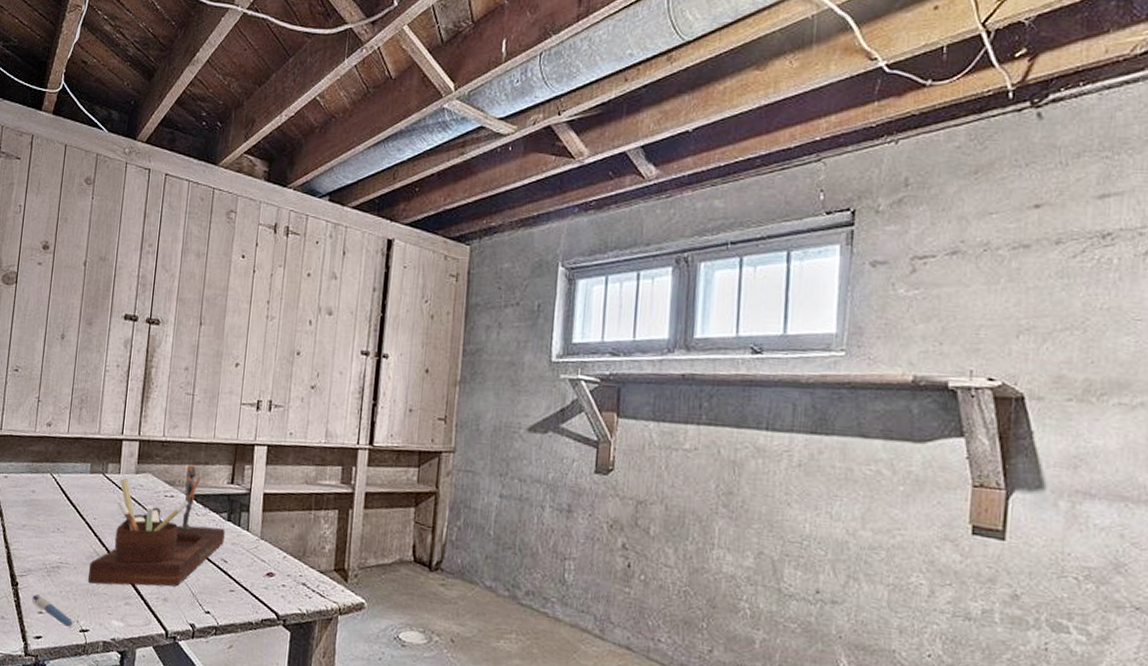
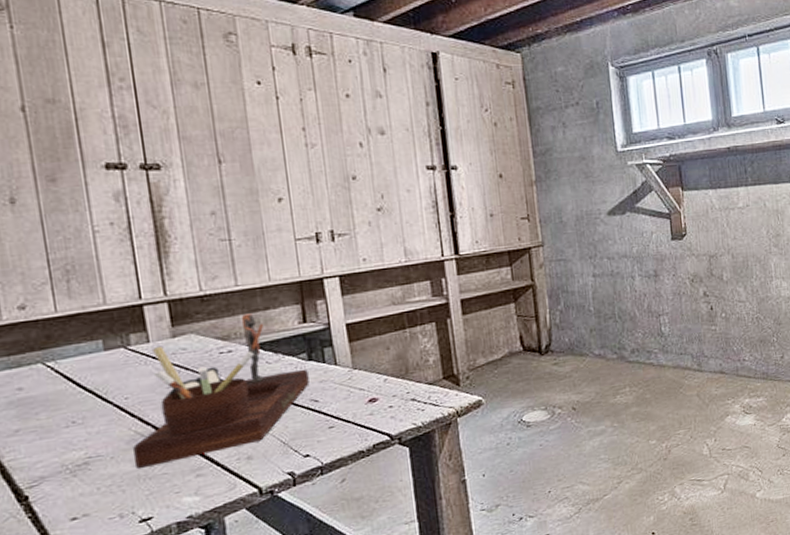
pen: present [32,594,73,627] -> none [55,500,127,523]

